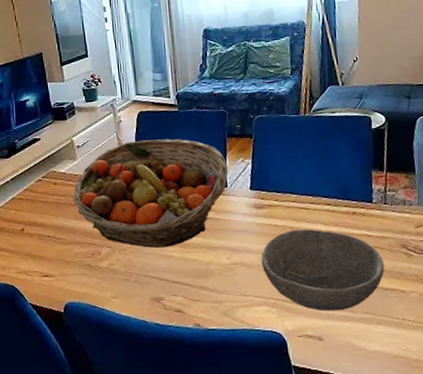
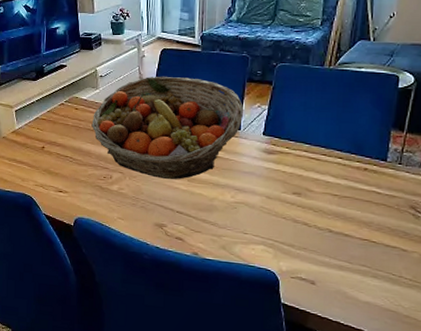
bowl: present [260,229,385,312] -> none [264,178,389,260]

